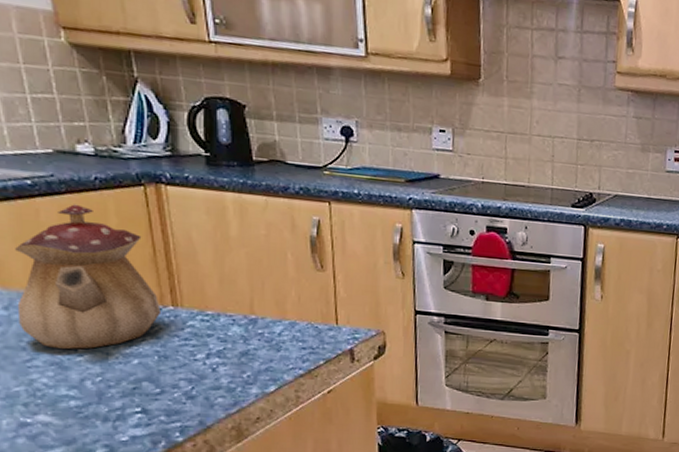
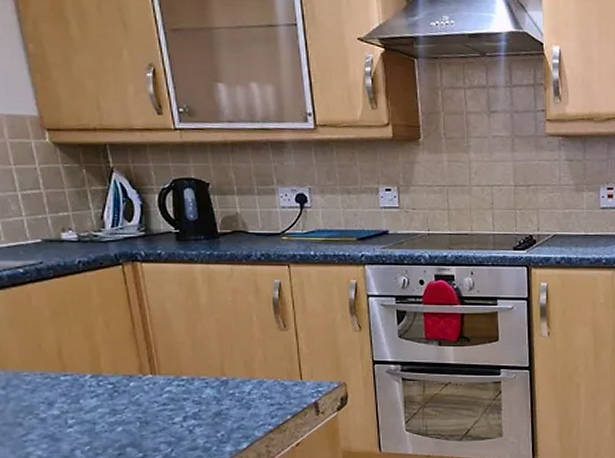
teapot: present [15,204,162,349] -> none [11,287,142,422]

